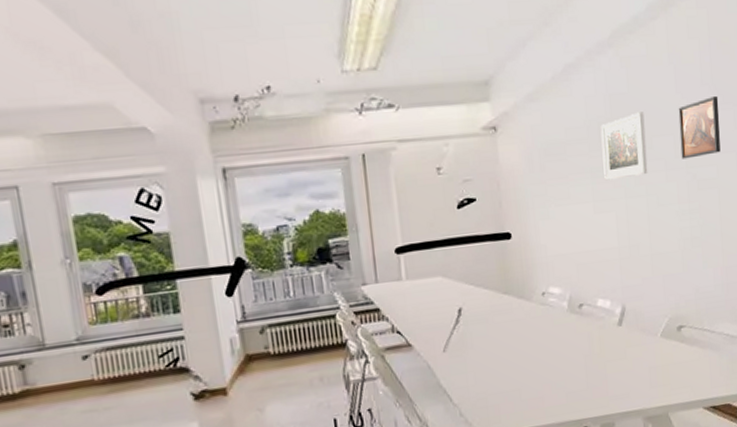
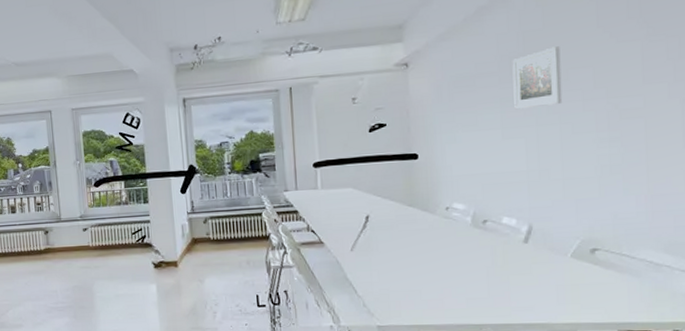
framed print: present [678,96,721,159] -> none [599,29,649,90]

